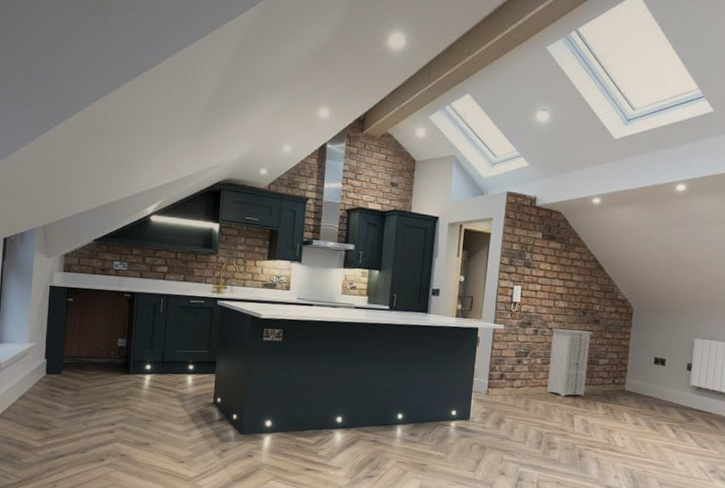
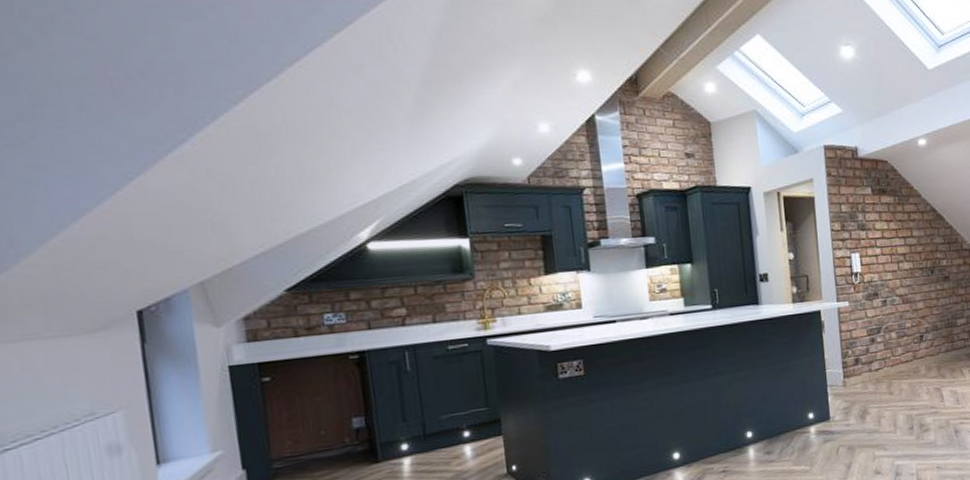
storage cabinet: present [547,327,594,397] -> none [901,290,949,370]

